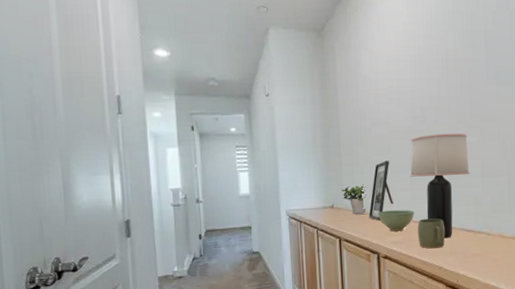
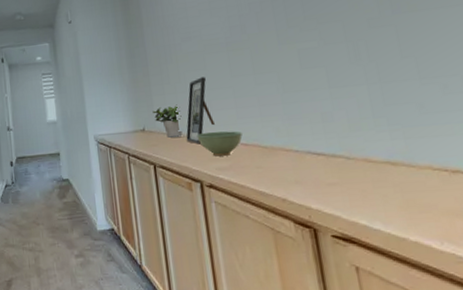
table lamp: present [410,133,471,239] -> none [230,38,312,164]
mug: present [417,218,446,249] -> none [247,140,287,177]

